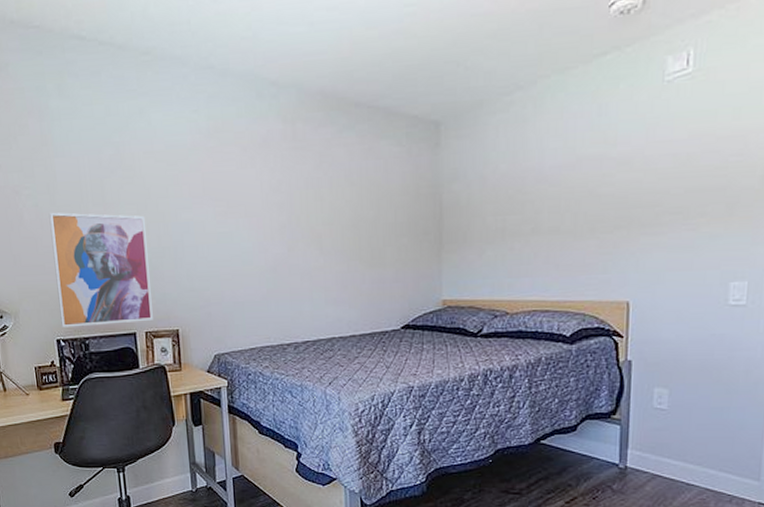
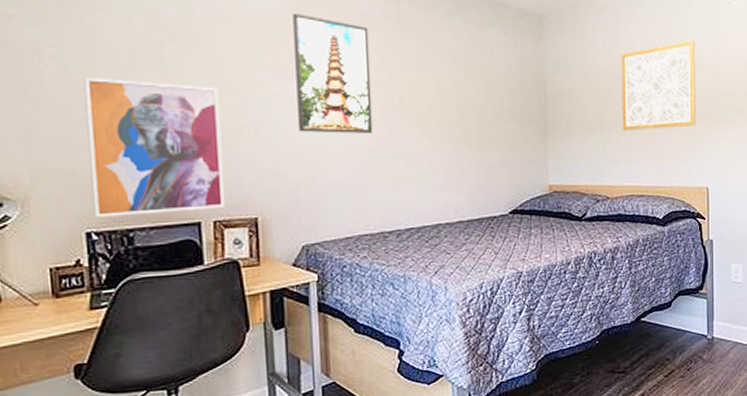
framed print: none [202,142,273,253] -> present [293,13,373,134]
wall art: none [526,131,621,240] -> present [621,39,696,130]

